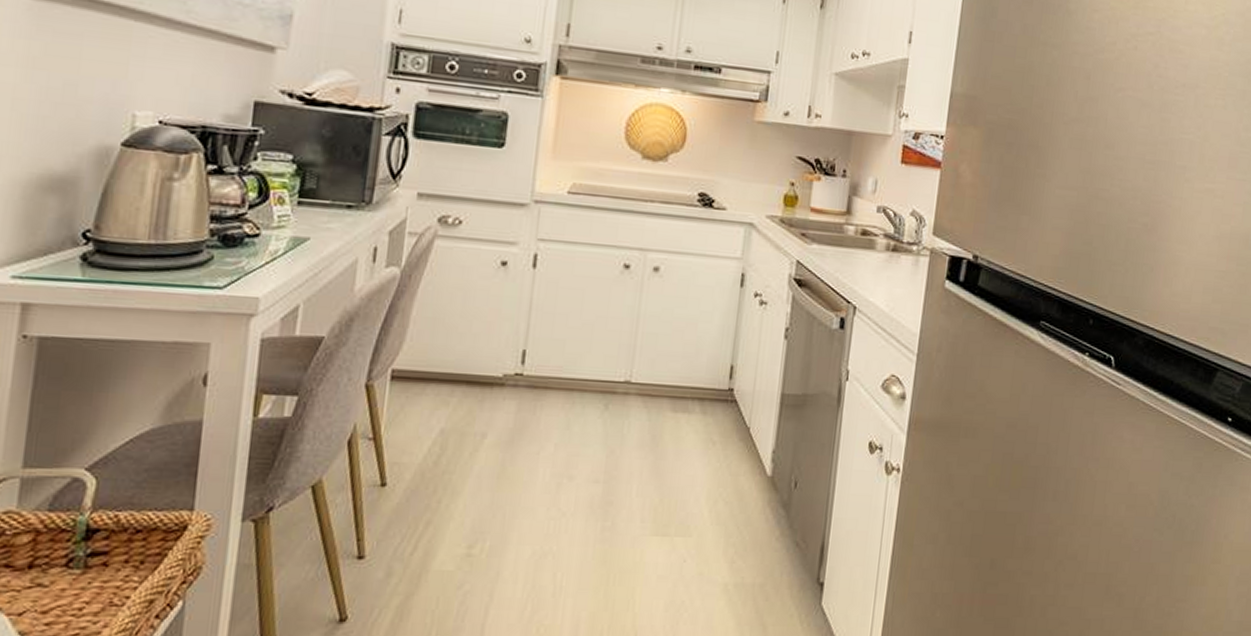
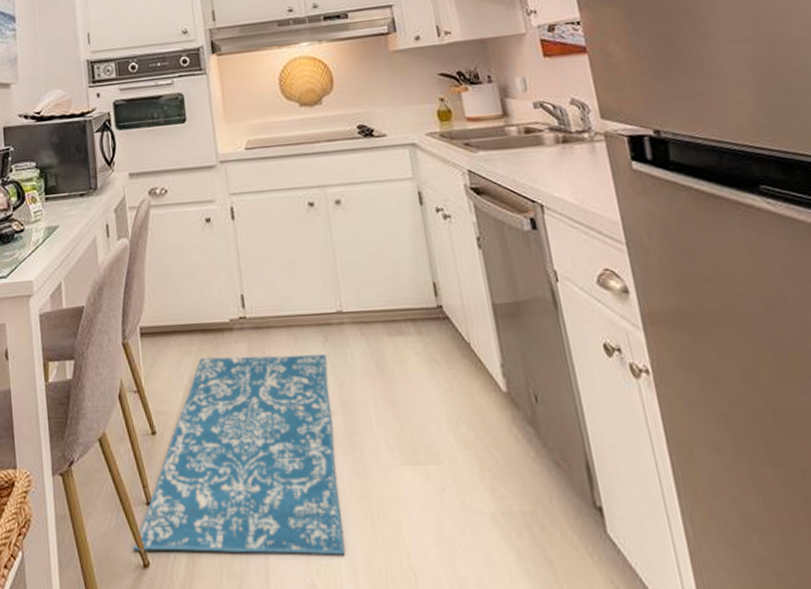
rug: none [330,412,601,616] -> present [133,354,346,556]

